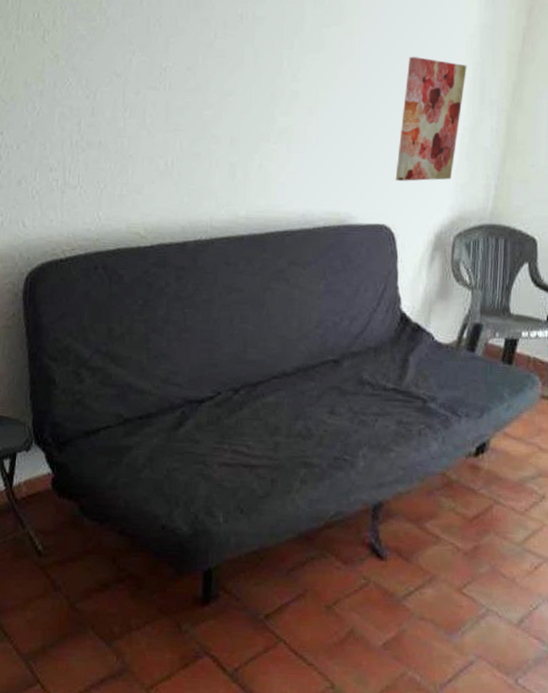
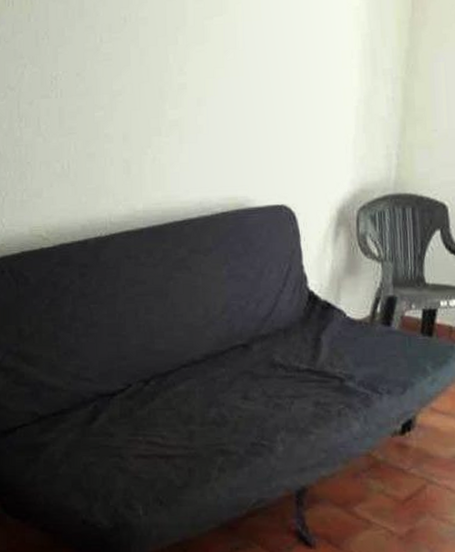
wall art: present [395,57,467,181] -> none [291,36,356,160]

